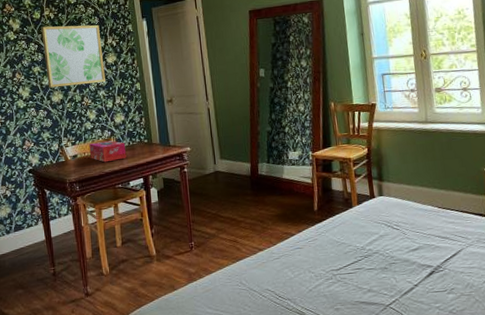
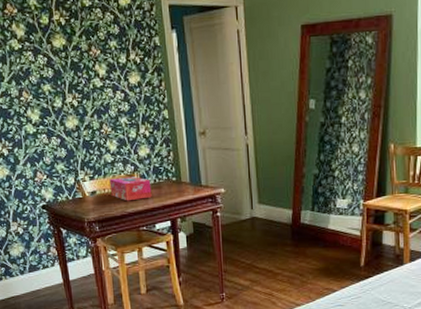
wall art: present [41,25,105,88] -> none [50,34,128,112]

